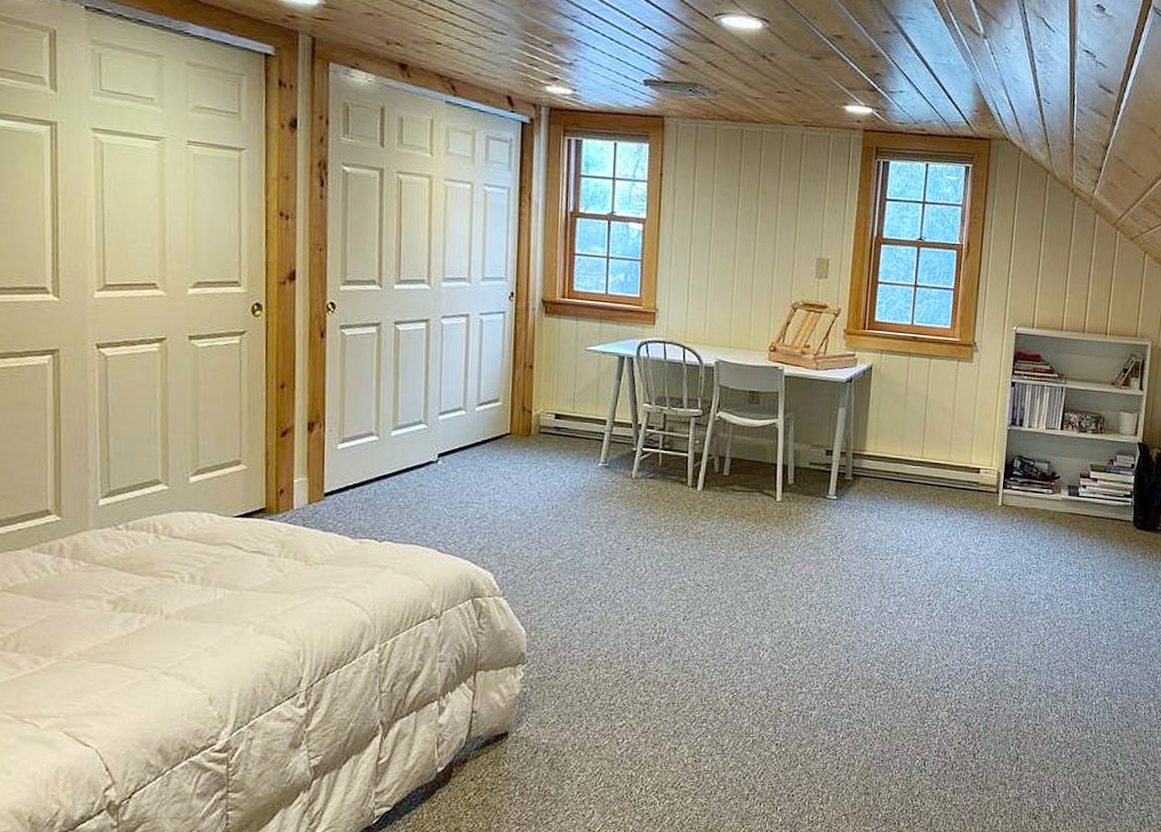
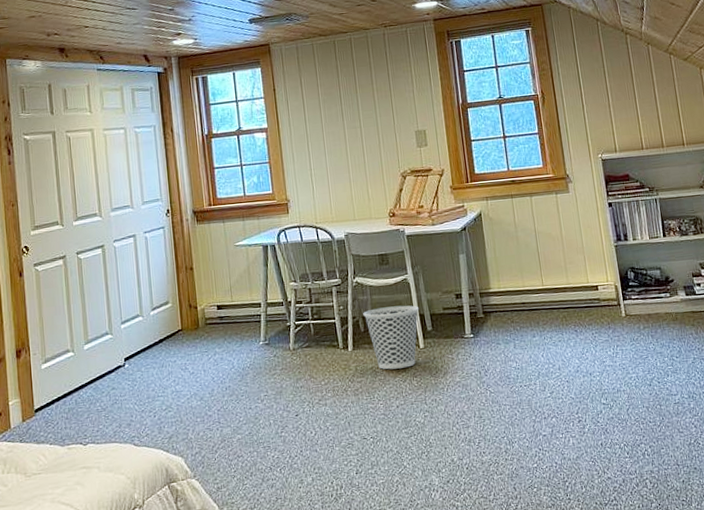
wastebasket: none [720,449,784,519] -> present [363,305,419,370]

